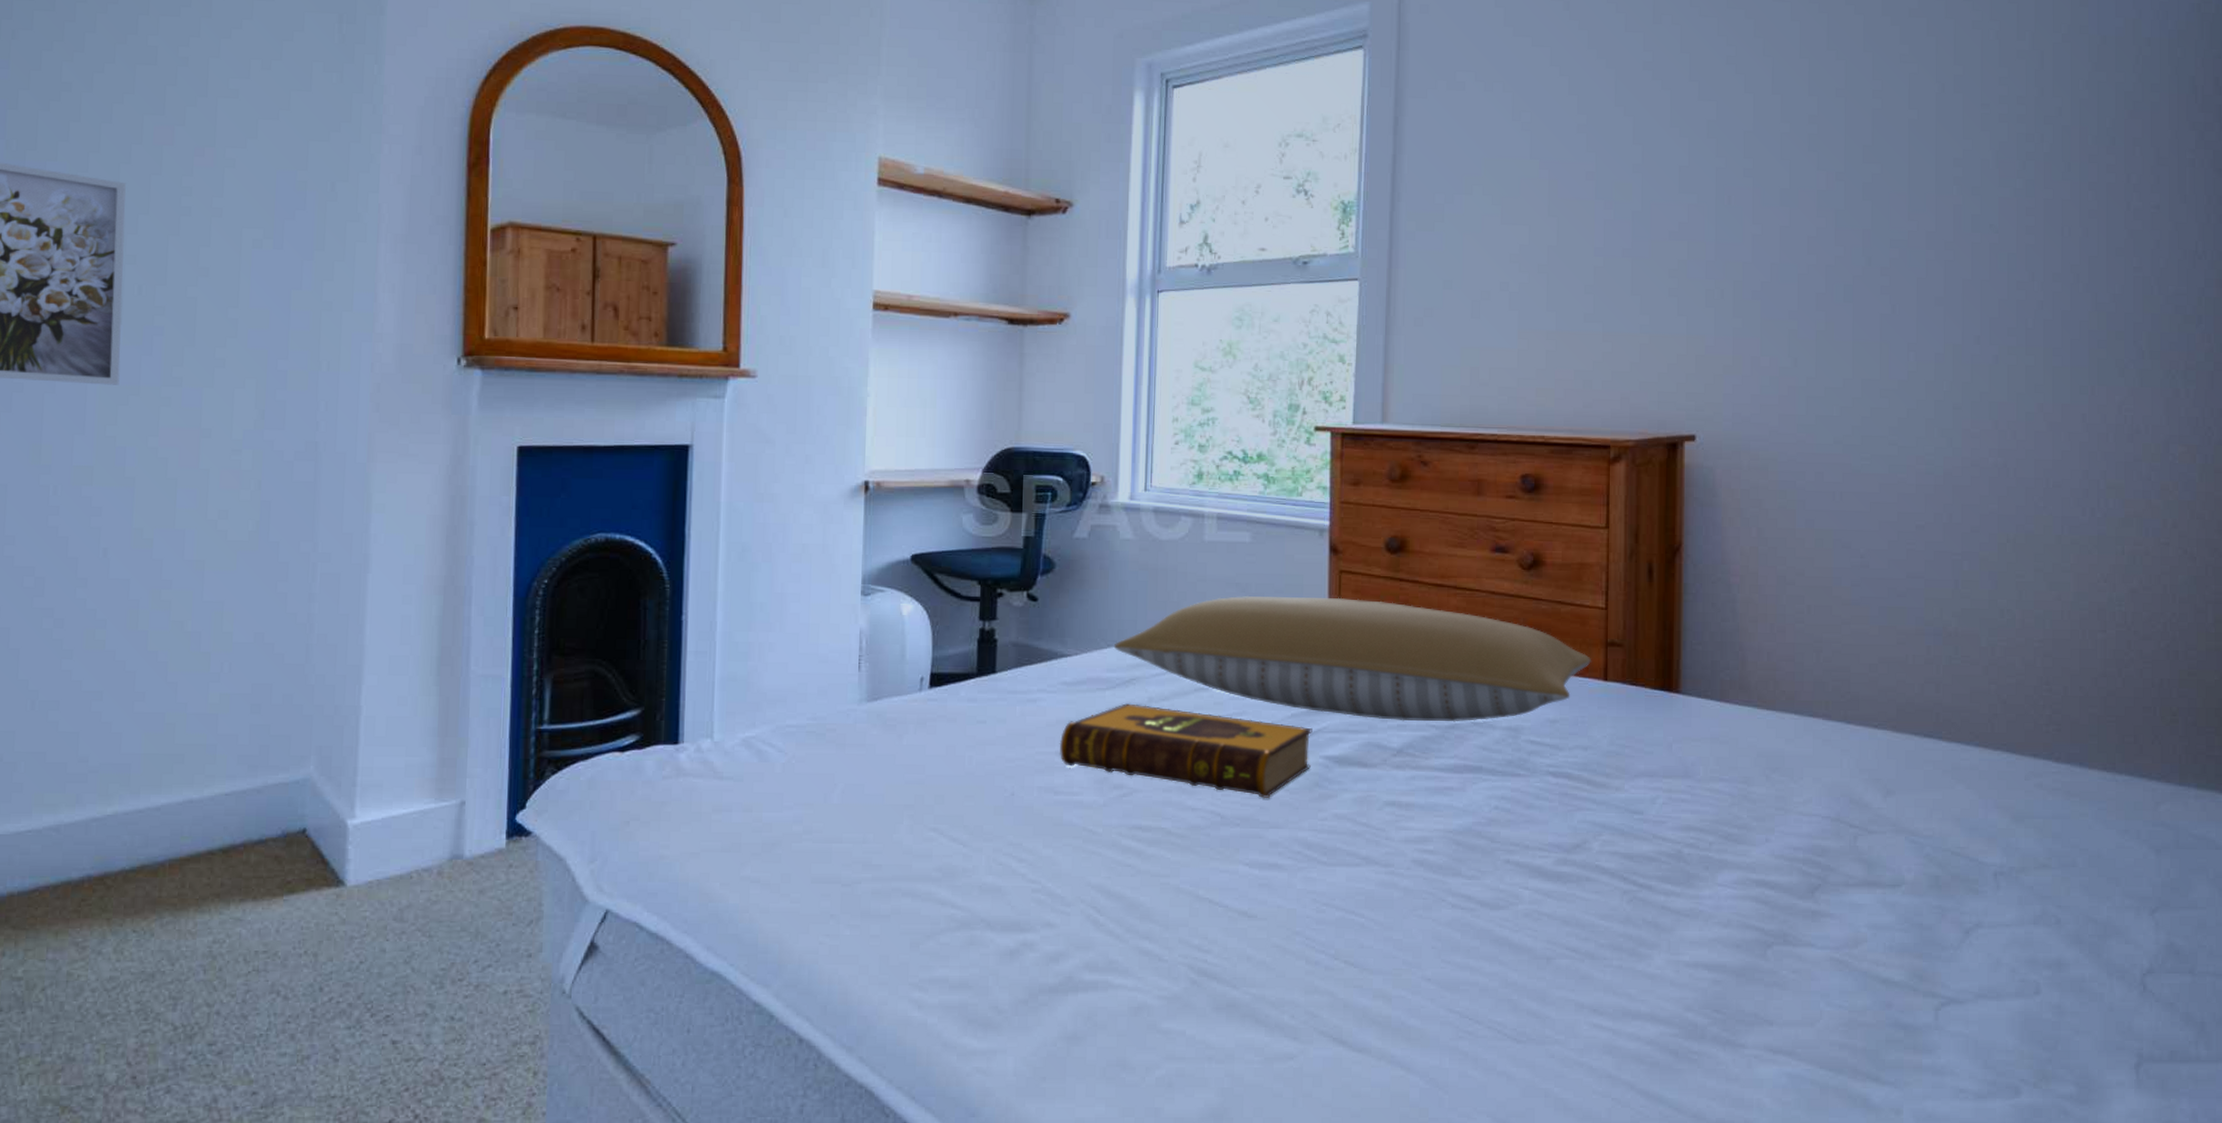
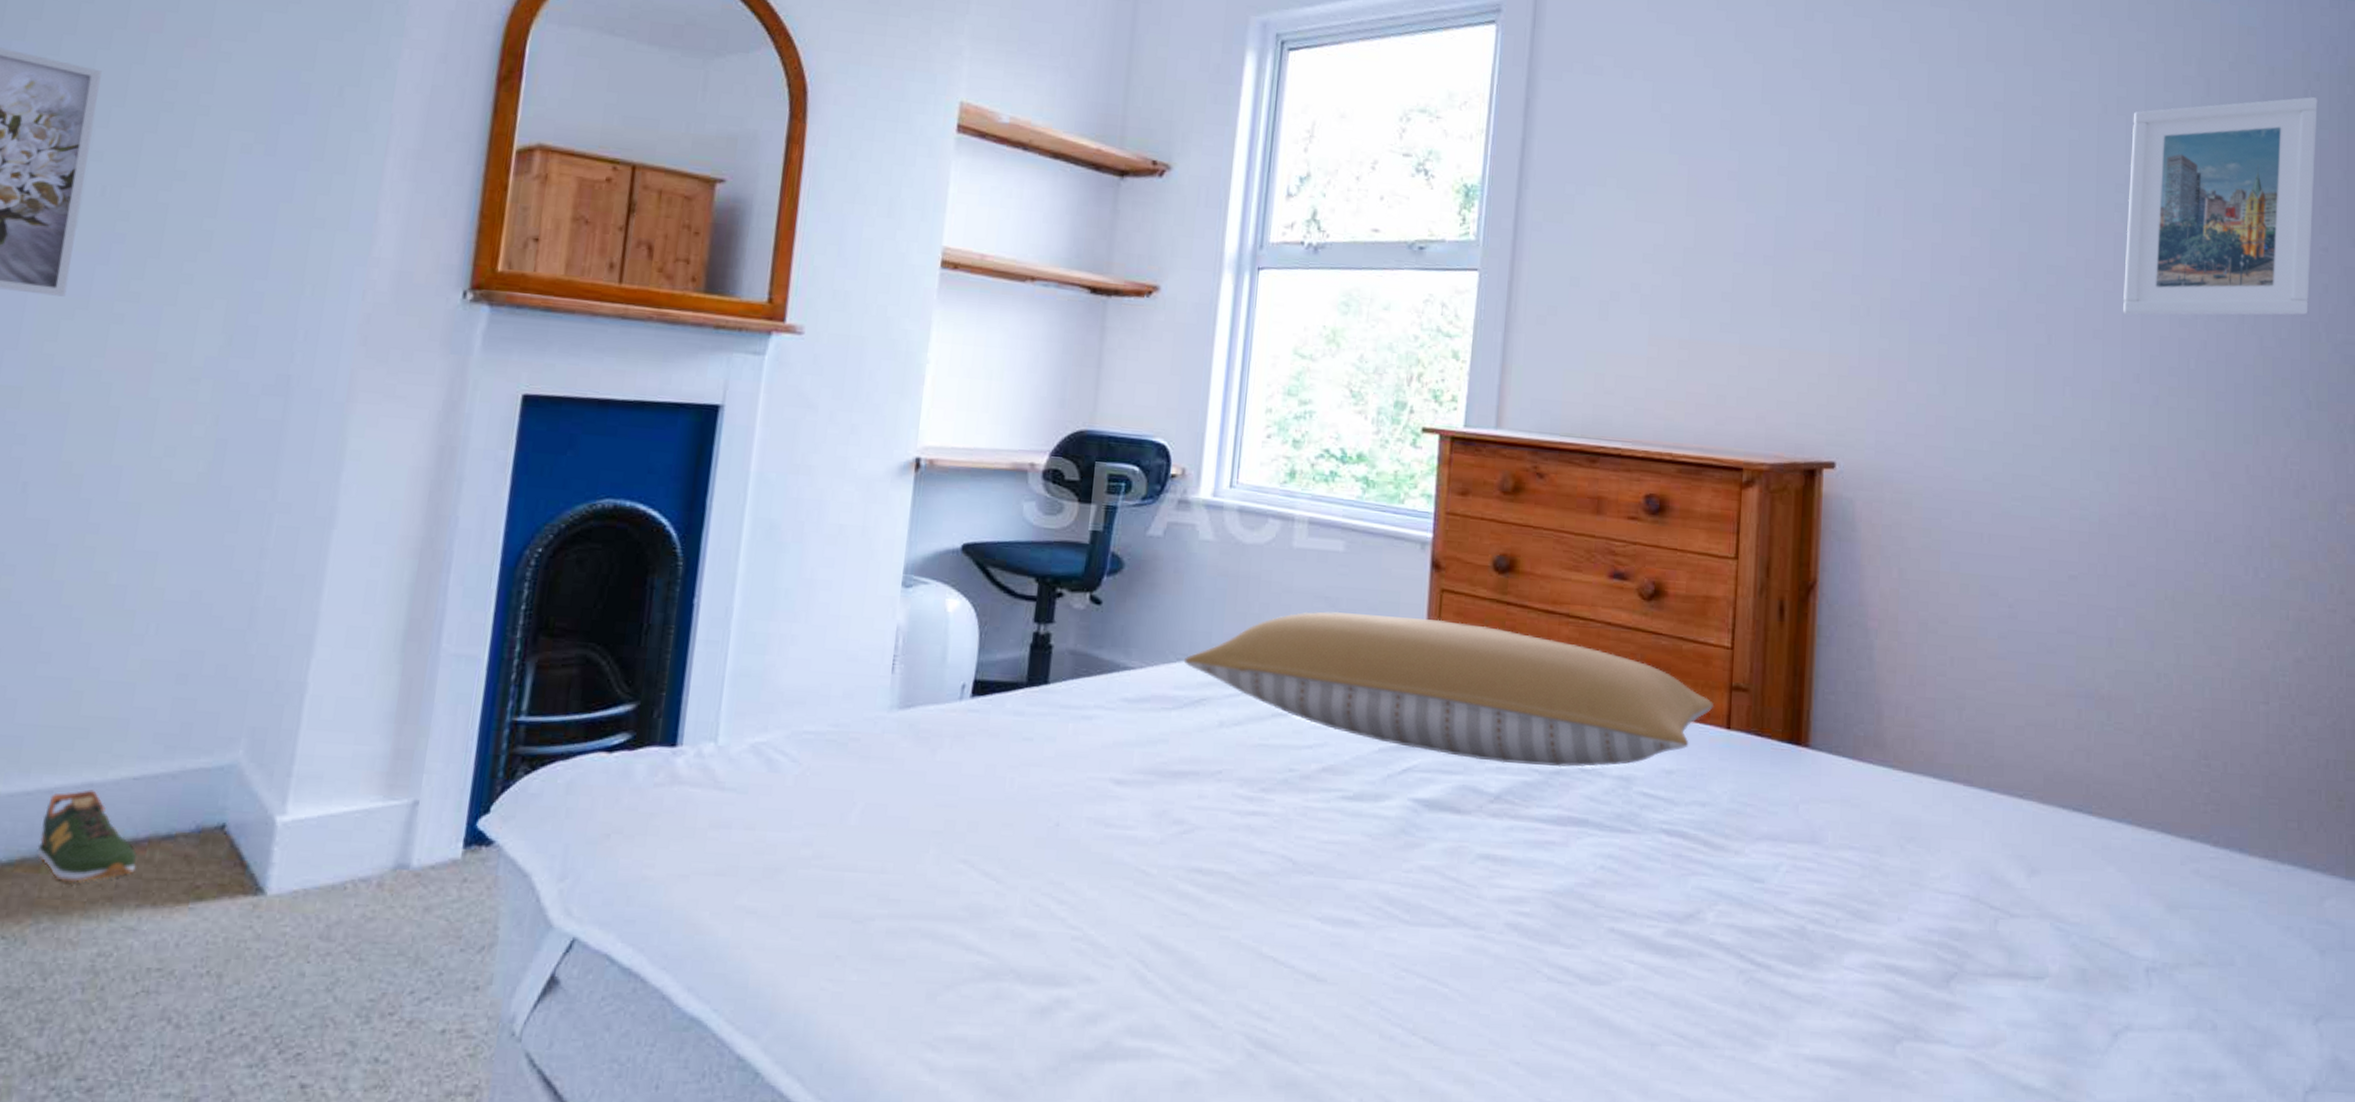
shoe: none [153,805,236,884] -> present [37,789,137,883]
hardback book: present [1059,703,1312,799] -> none [1114,726,1401,845]
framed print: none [1963,61,2148,282] -> present [2123,96,2318,316]

